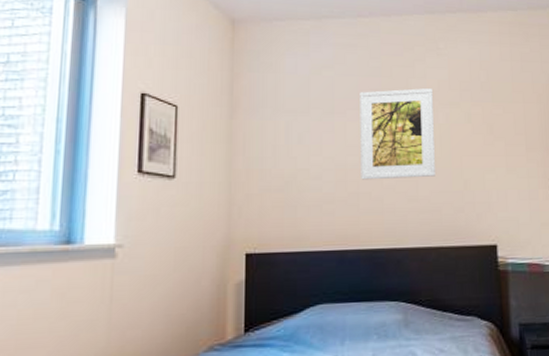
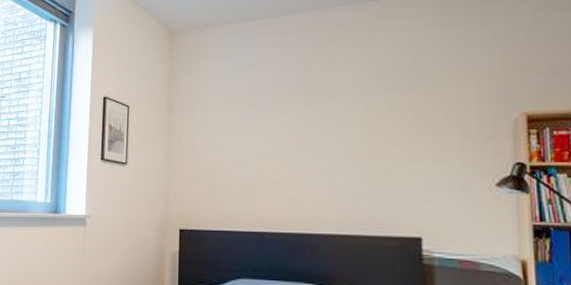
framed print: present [360,87,435,180] -> none [280,78,354,168]

